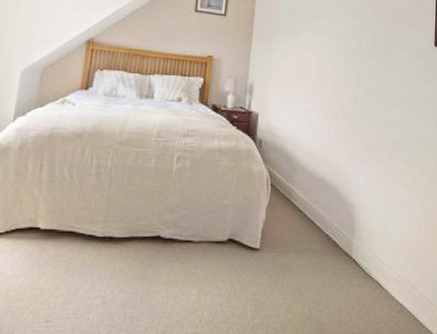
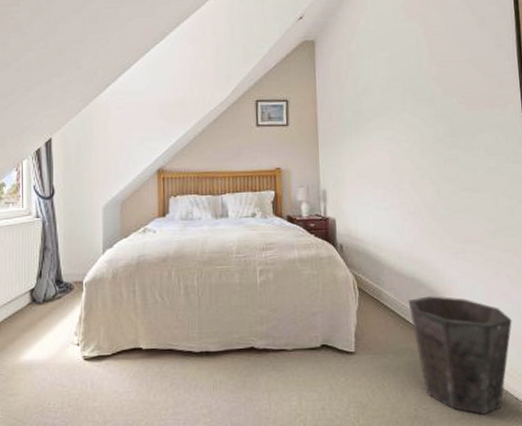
waste bin: none [315,199,405,319] -> present [408,296,512,414]

